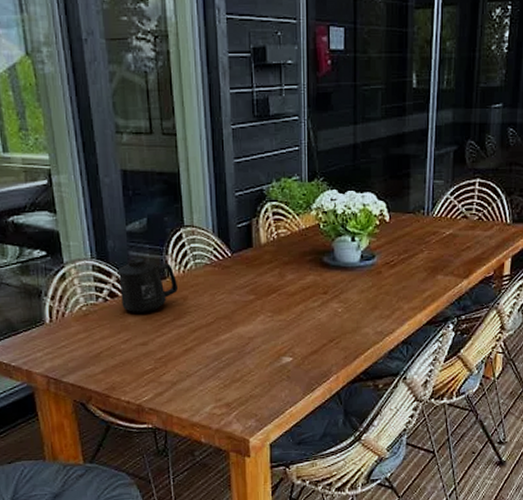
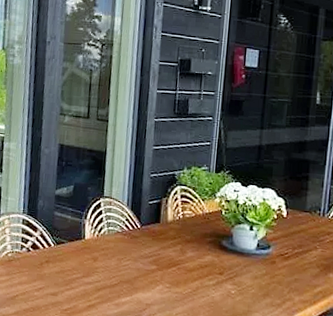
mug: present [117,257,178,313] -> none [41,218,91,267]

